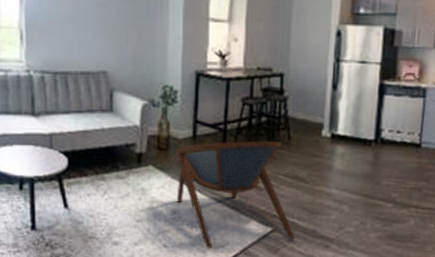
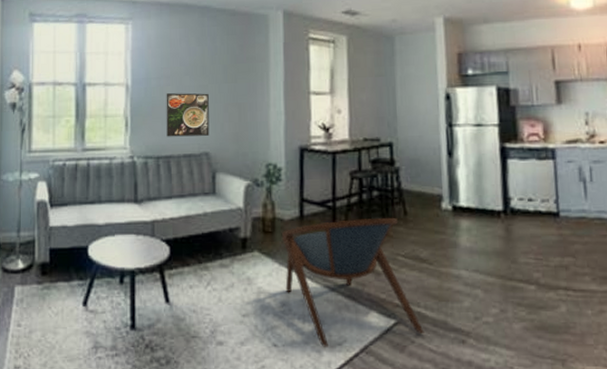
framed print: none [62,8,107,55] -> present [166,93,209,137]

